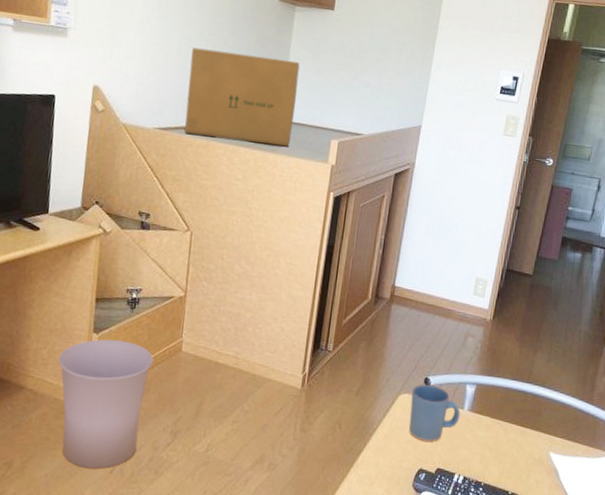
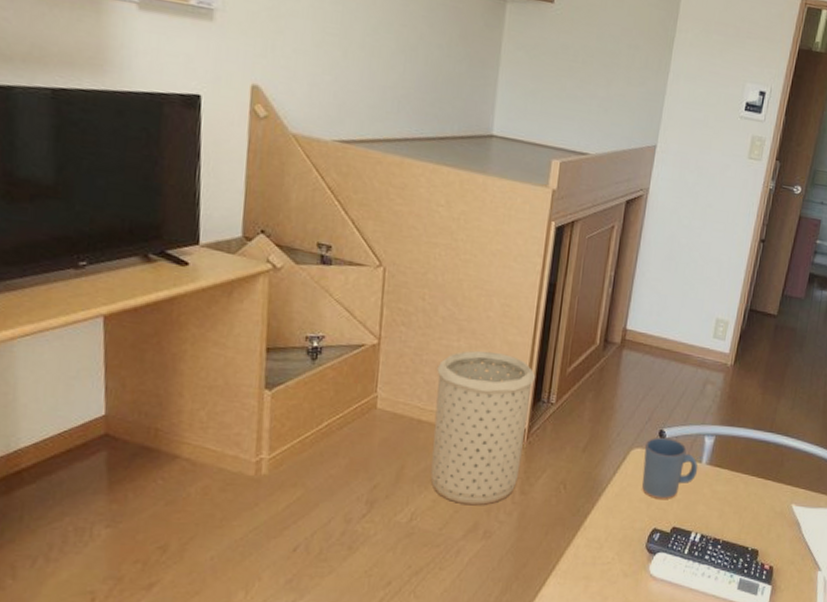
waste bin: present [58,339,153,469] -> none [221,396,342,548]
box: present [184,47,300,147] -> none [372,41,513,167]
laundry basket: none [225,303,315,440] -> present [430,350,535,506]

